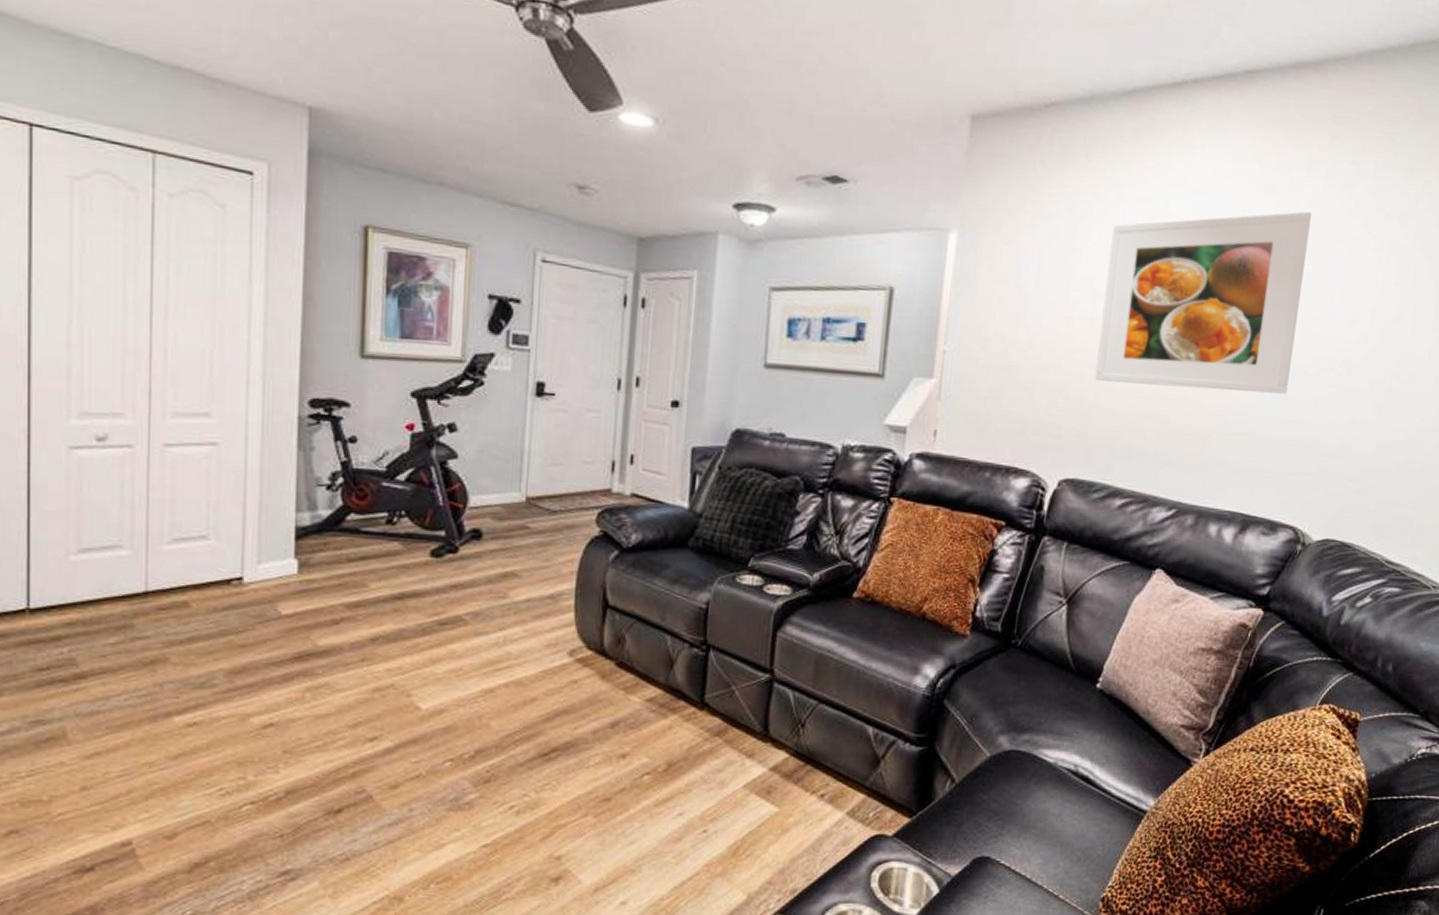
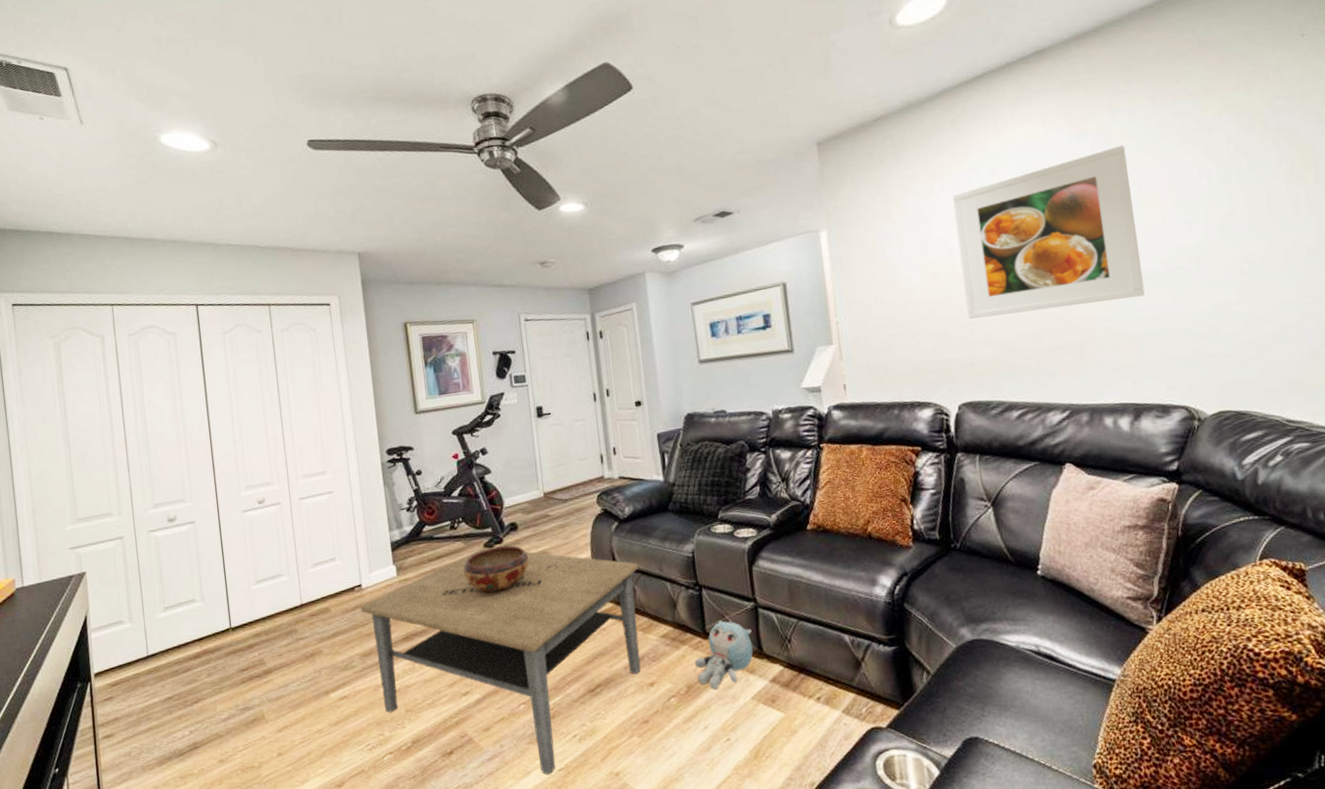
coffee table: none [237,554,636,851] -> present [361,547,641,775]
decorative bowl: none [396,556,491,616] -> present [463,545,529,594]
plush toy: none [682,690,760,772] -> present [694,620,753,690]

